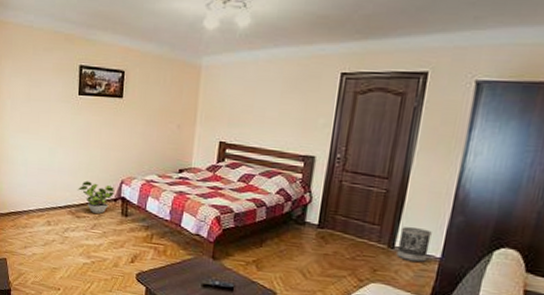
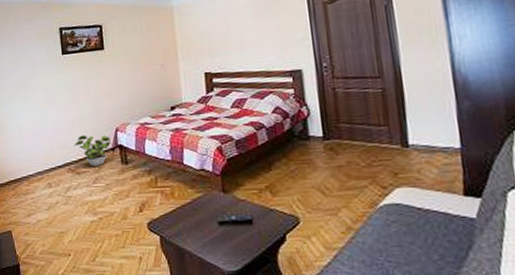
wastebasket: present [396,227,432,262] -> none [409,121,447,157]

